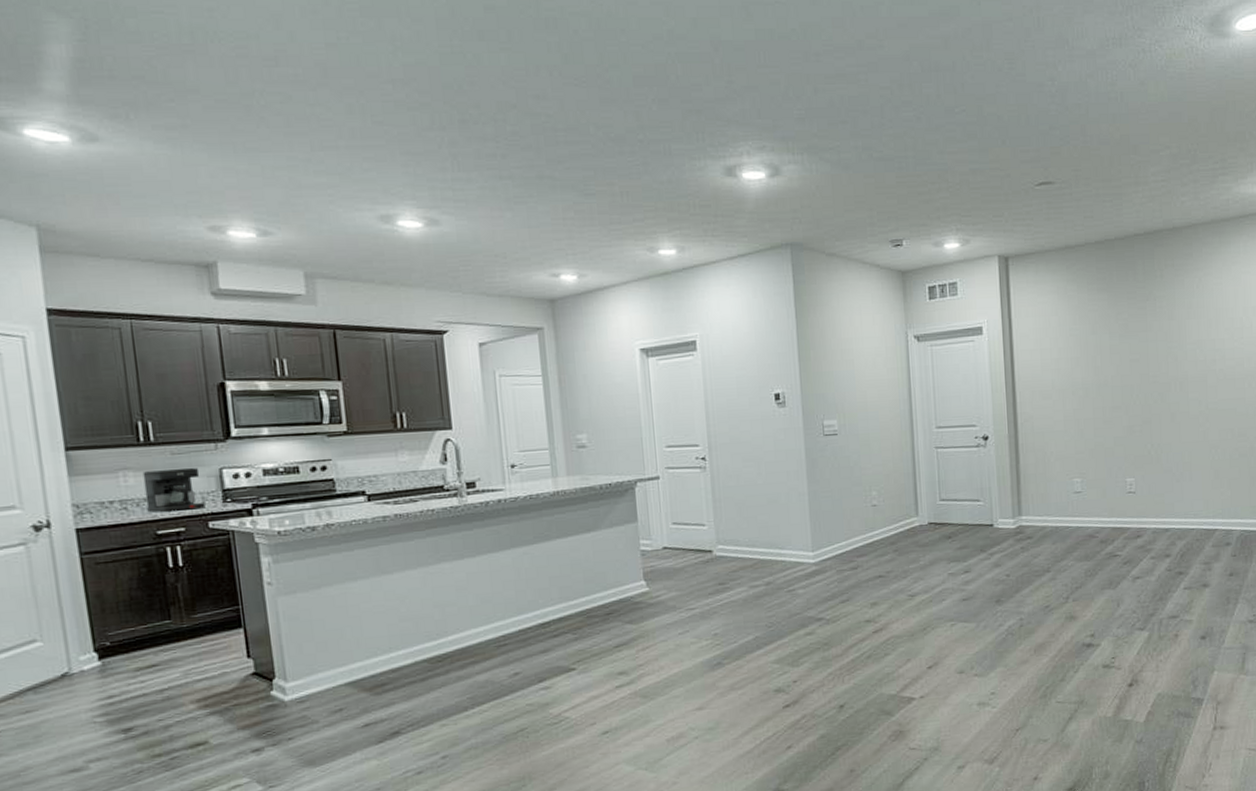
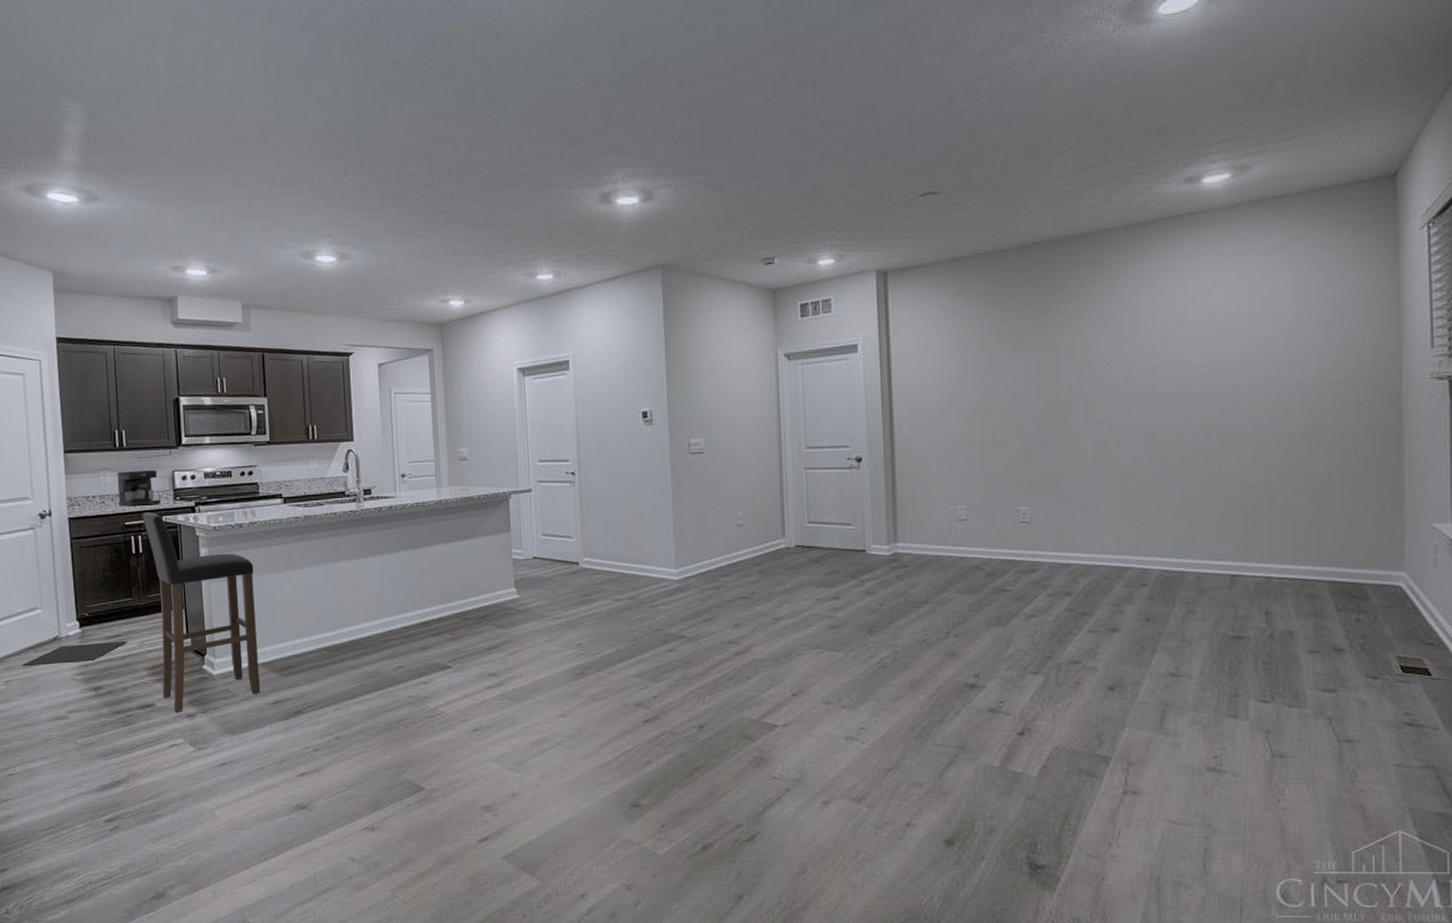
doormat: none [15,671,168,712] -> present [21,641,128,666]
bar stool: none [180,517,348,748] -> present [142,511,261,712]

